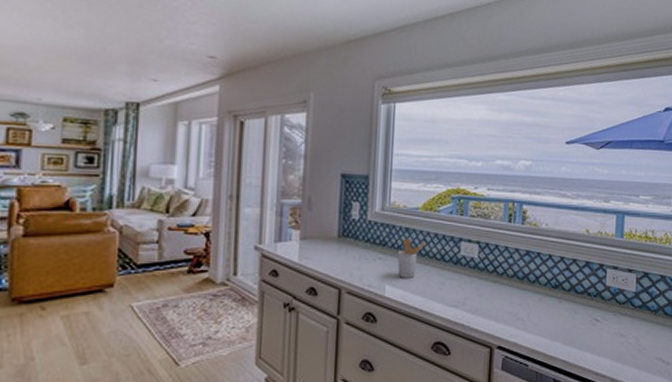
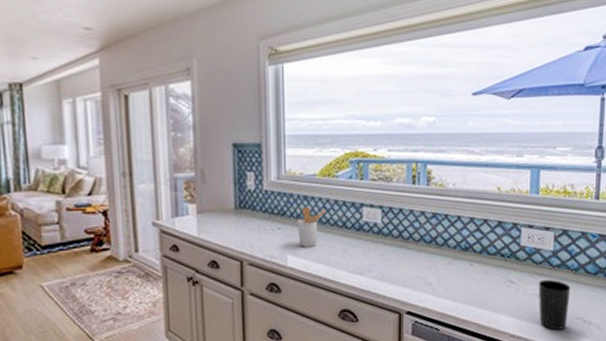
cup: none [621,319,651,369] -> present [538,279,571,330]

